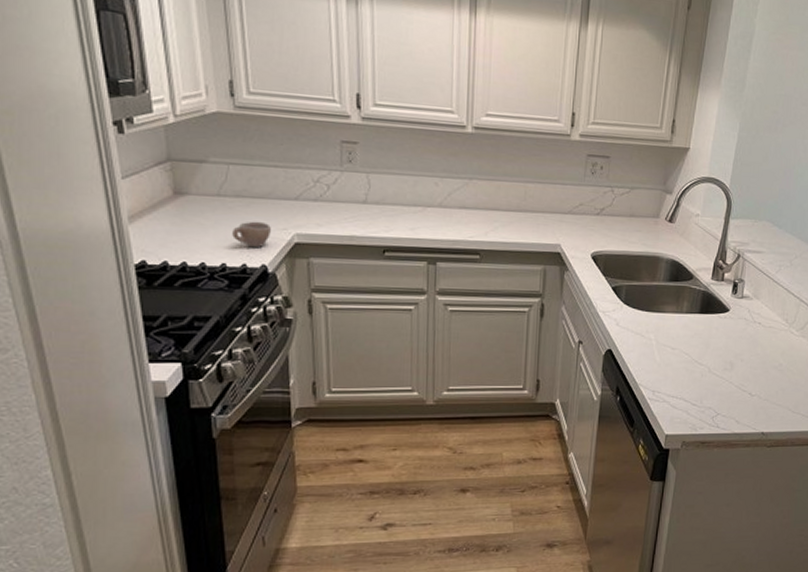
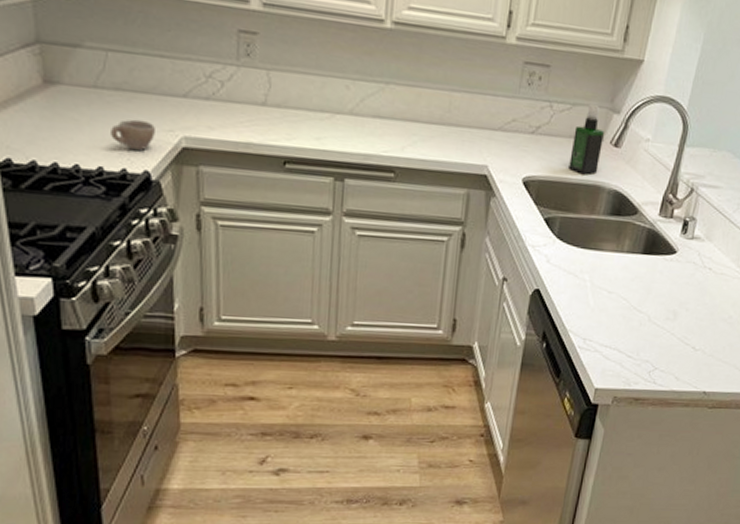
spray bottle: none [631,188,659,248] -> present [569,105,604,175]

